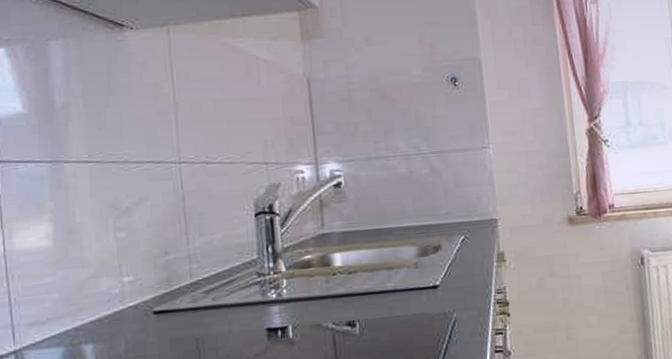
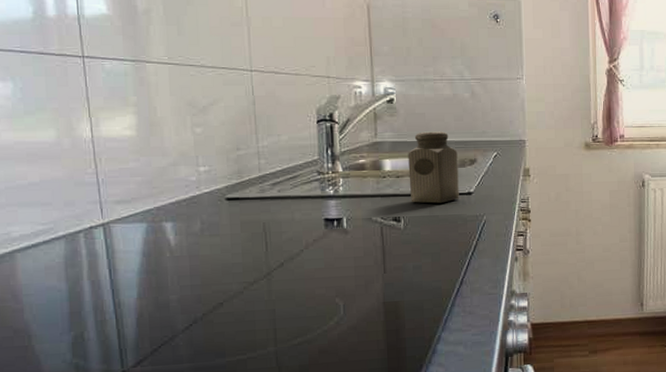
salt shaker: none [360,215,423,303] -> present [408,131,459,204]

